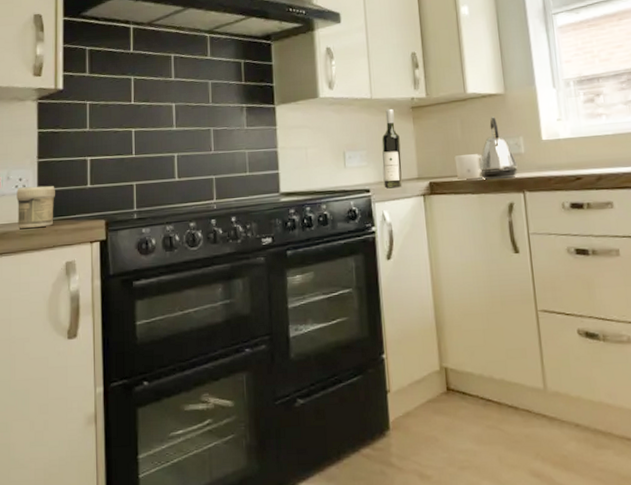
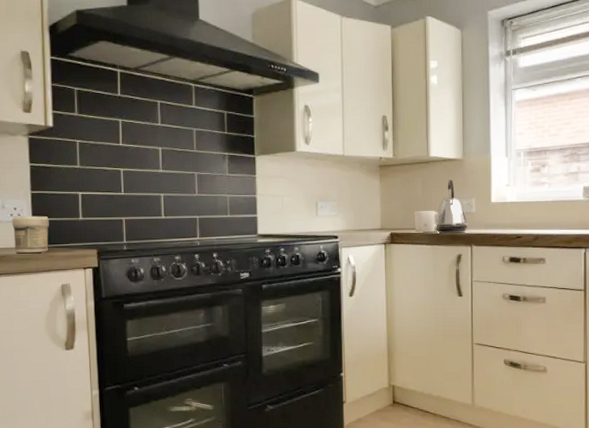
bottle: present [381,108,402,189] -> none [350,165,367,236]

